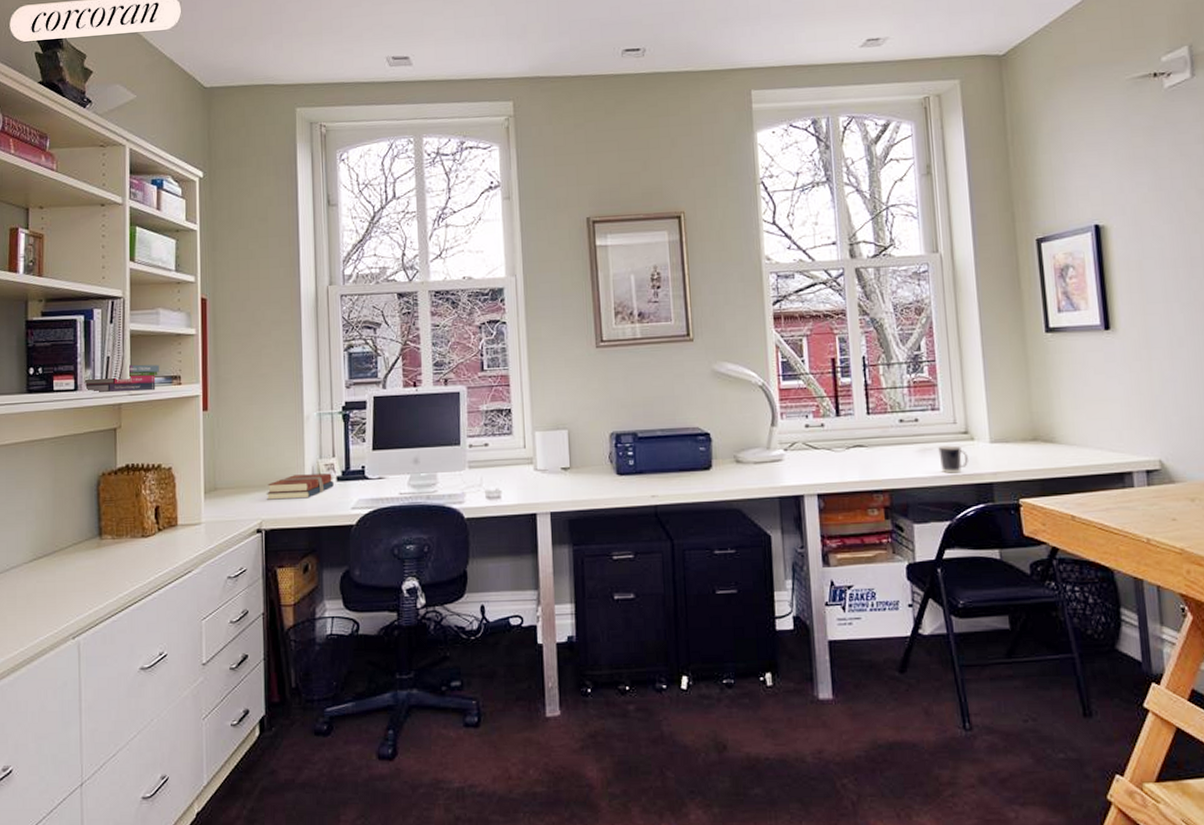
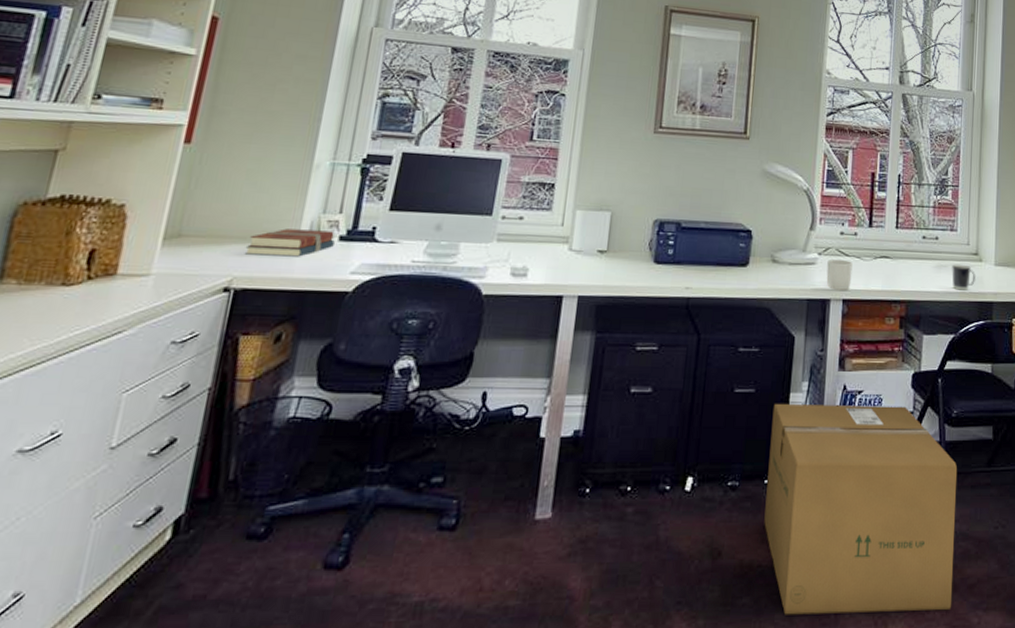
books: present [84,364,159,394] -> none [25,77,138,112]
box: none [758,599,982,805] -> present [764,404,957,615]
mug: none [795,453,825,485] -> present [826,259,853,290]

